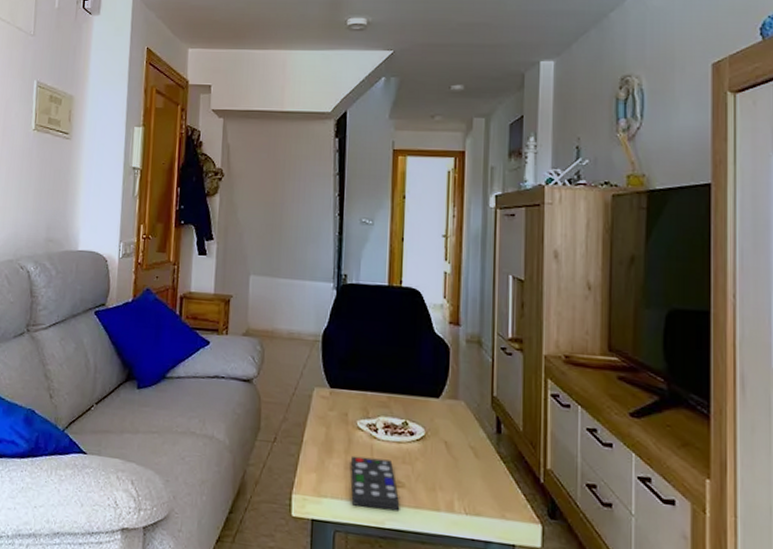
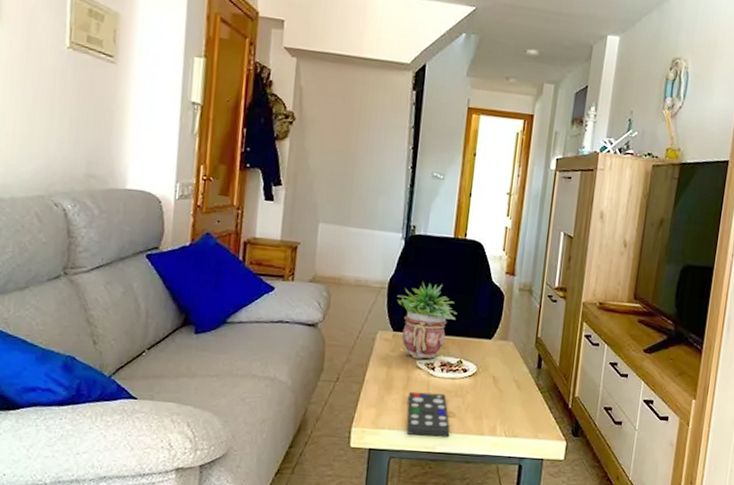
potted plant: none [332,334,398,420] -> present [397,282,458,359]

